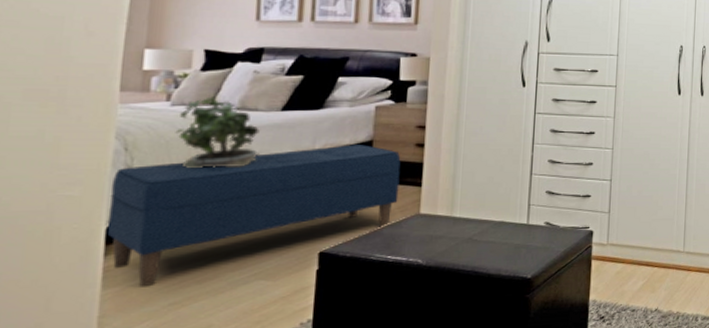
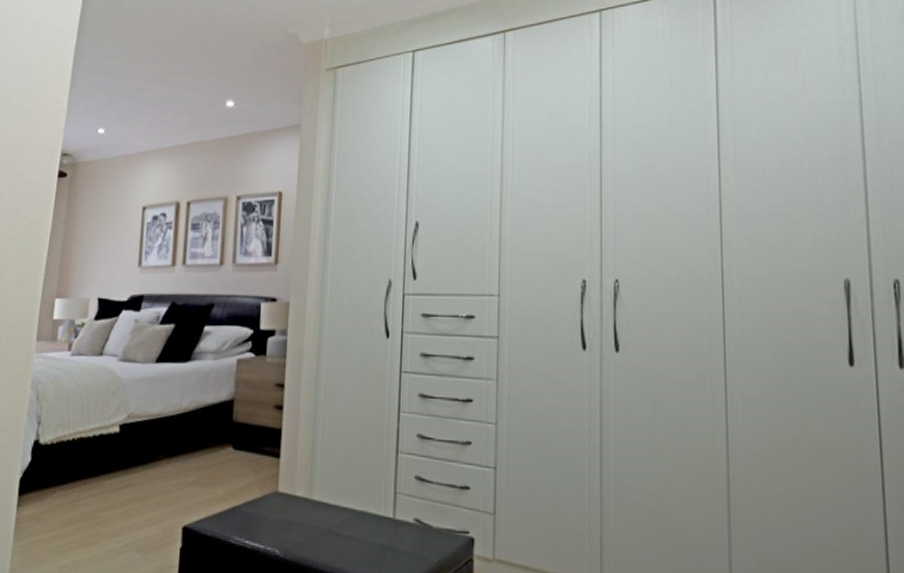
bench: present [106,145,401,287] -> none [20,403,260,545]
potted plant: present [175,97,260,168] -> none [73,347,137,423]

